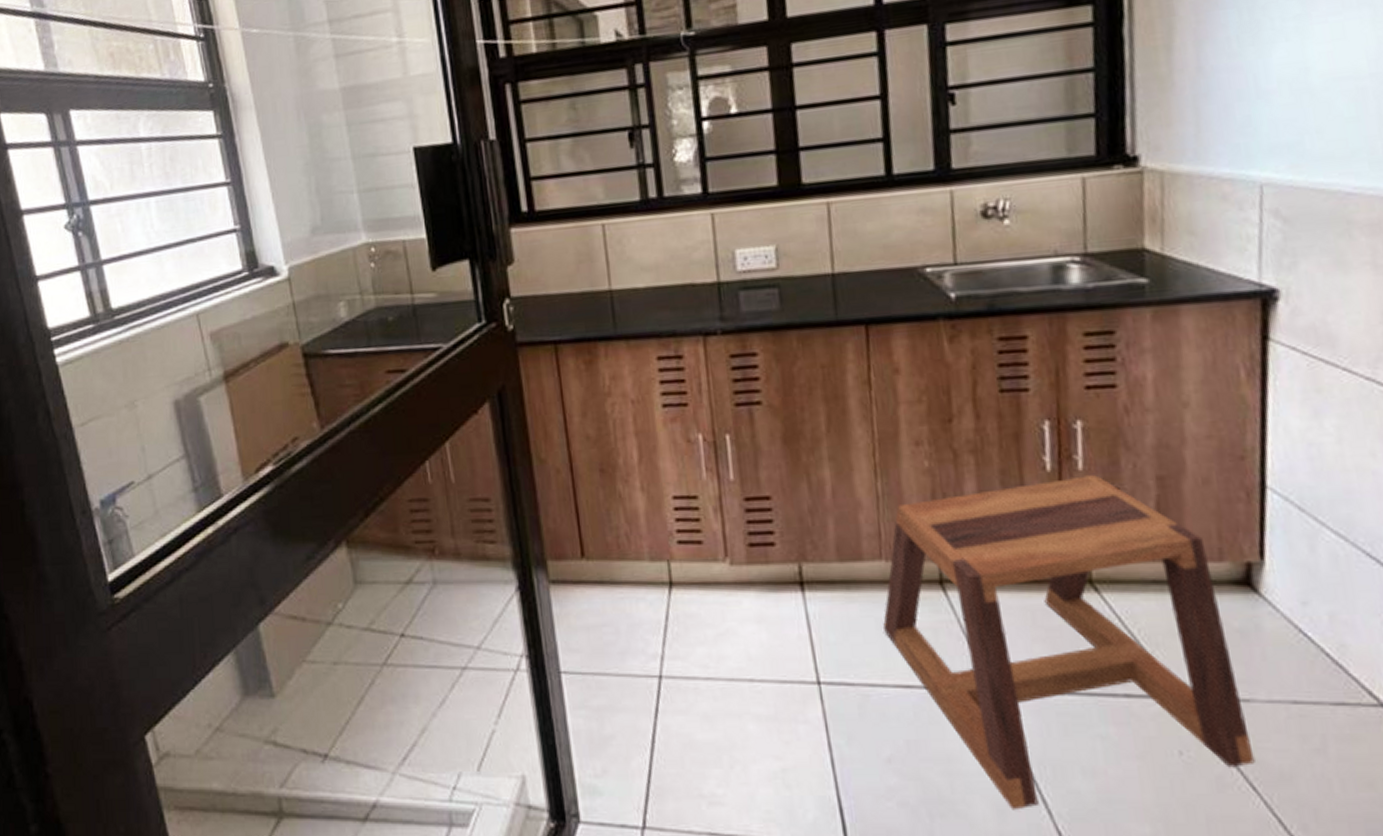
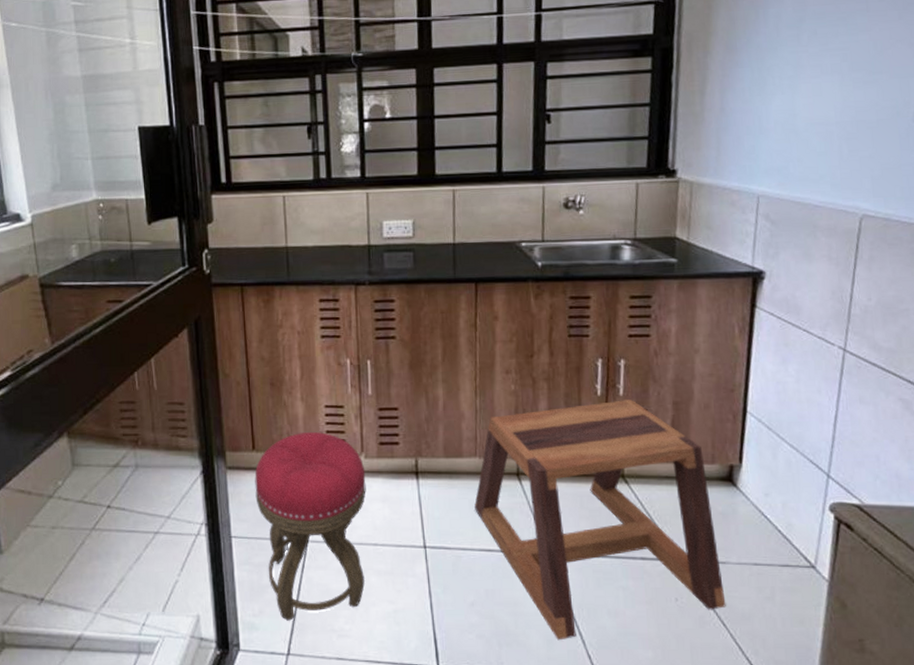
stool: none [586,531,740,783] -> present [254,431,366,621]

